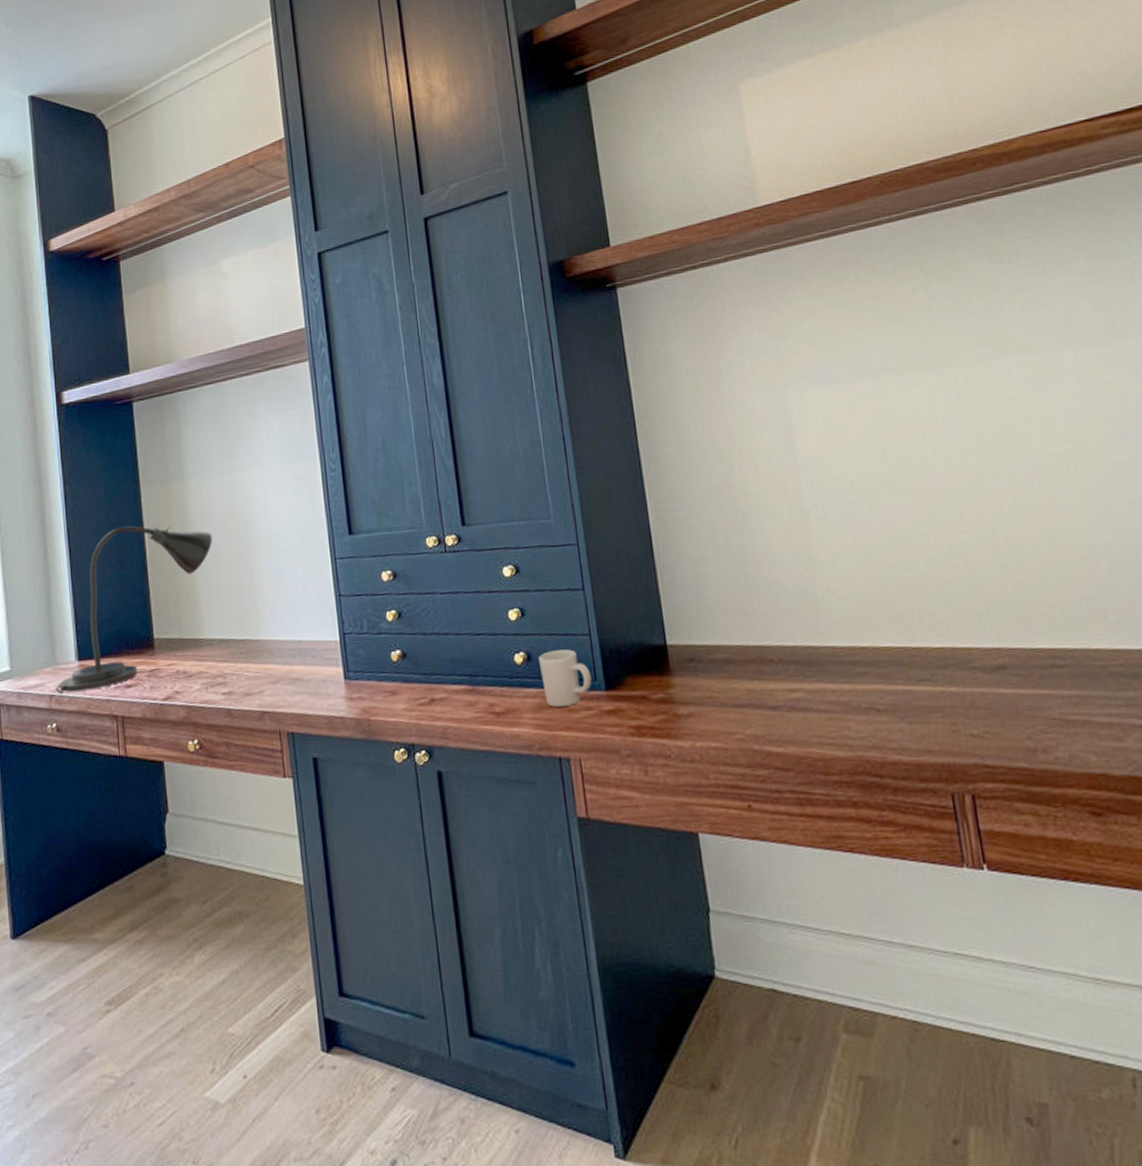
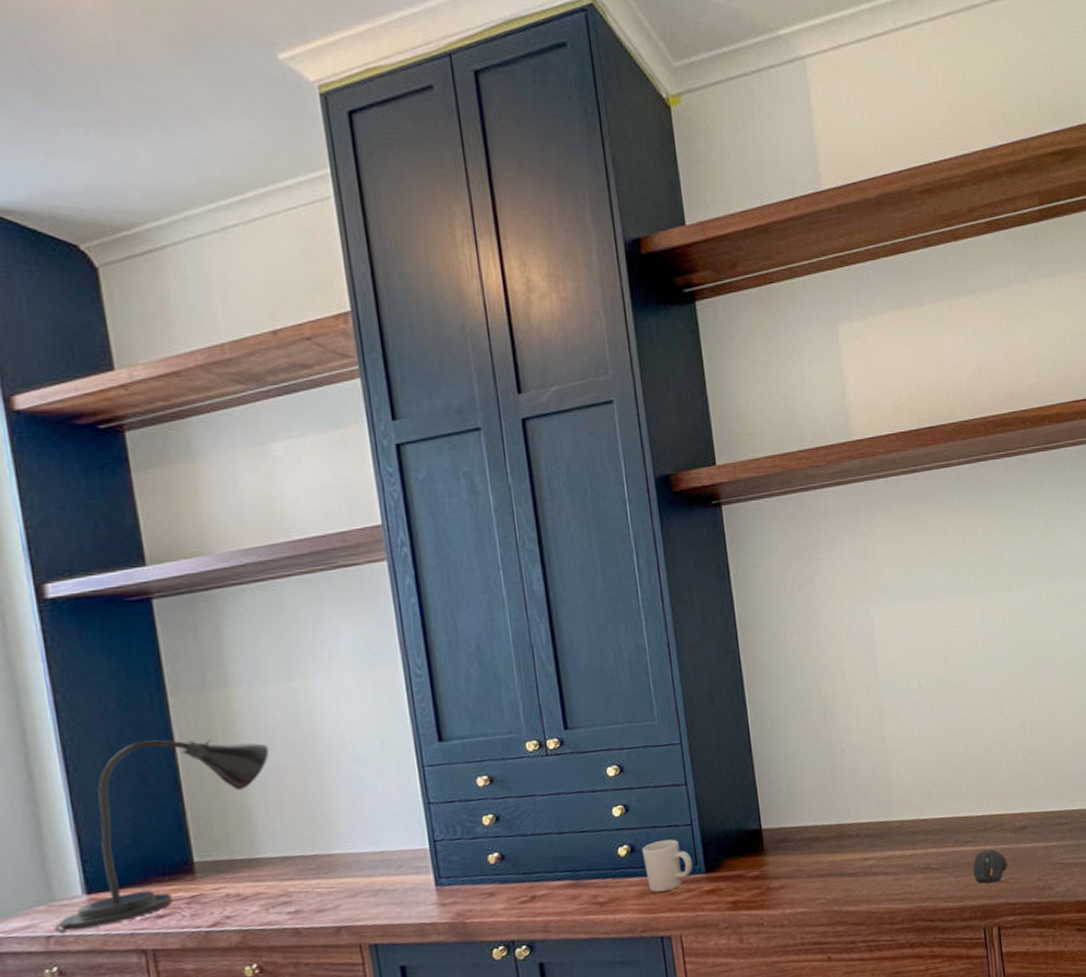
computer mouse: none [932,691,981,736] -> present [973,849,1007,884]

